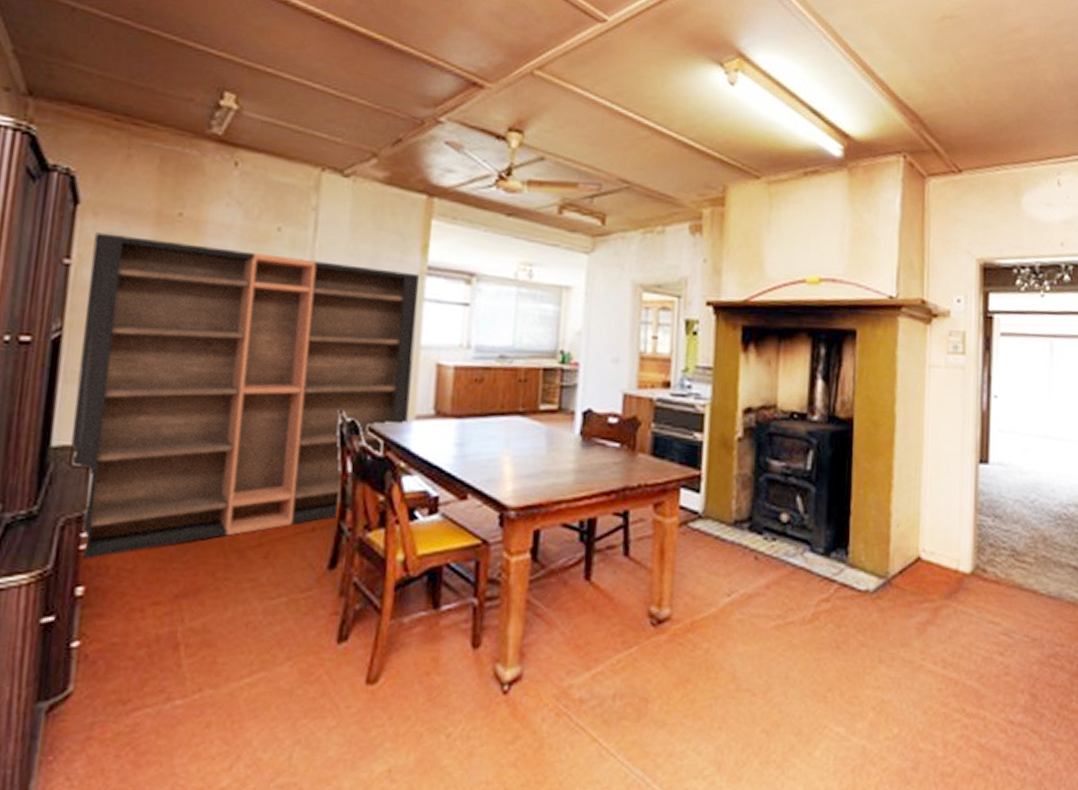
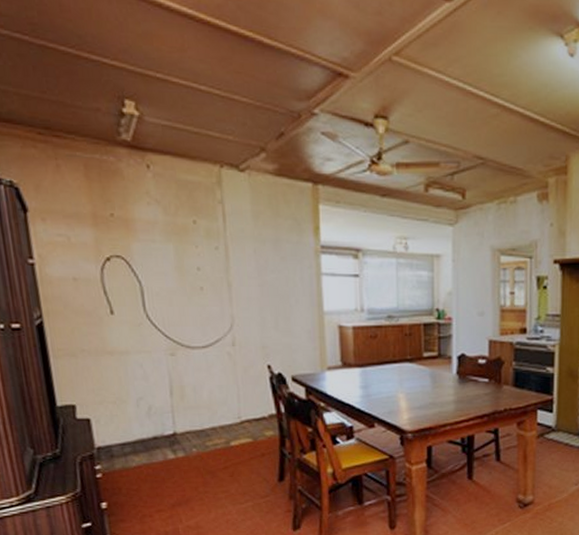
bookshelf: present [71,232,420,561] -> none [47,235,322,485]

